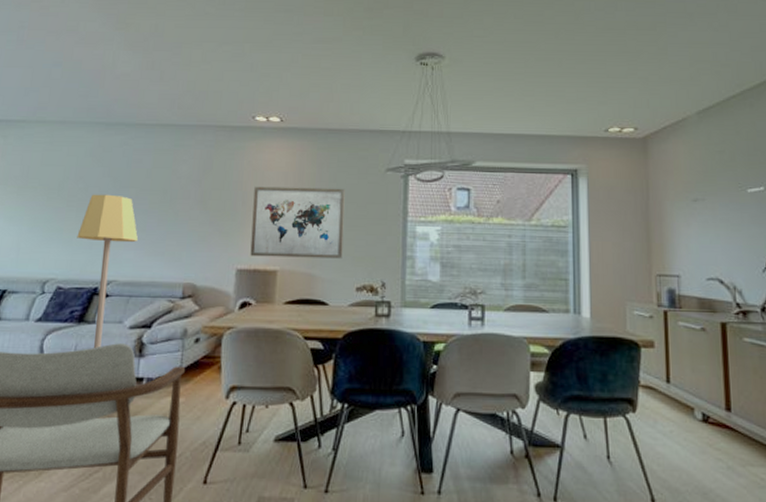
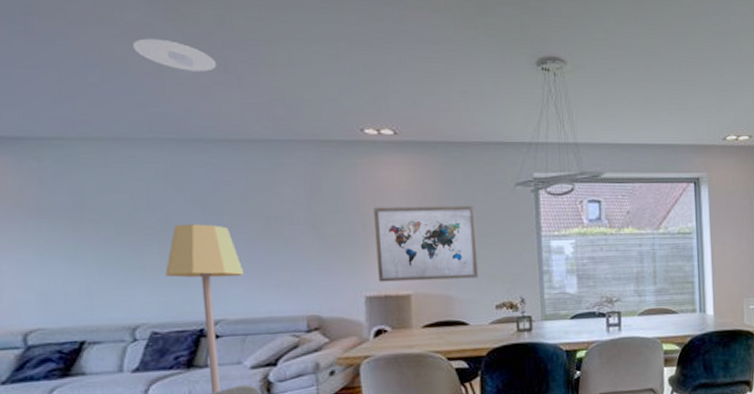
recessed light: none [88,43,147,69] -> present [133,38,217,72]

